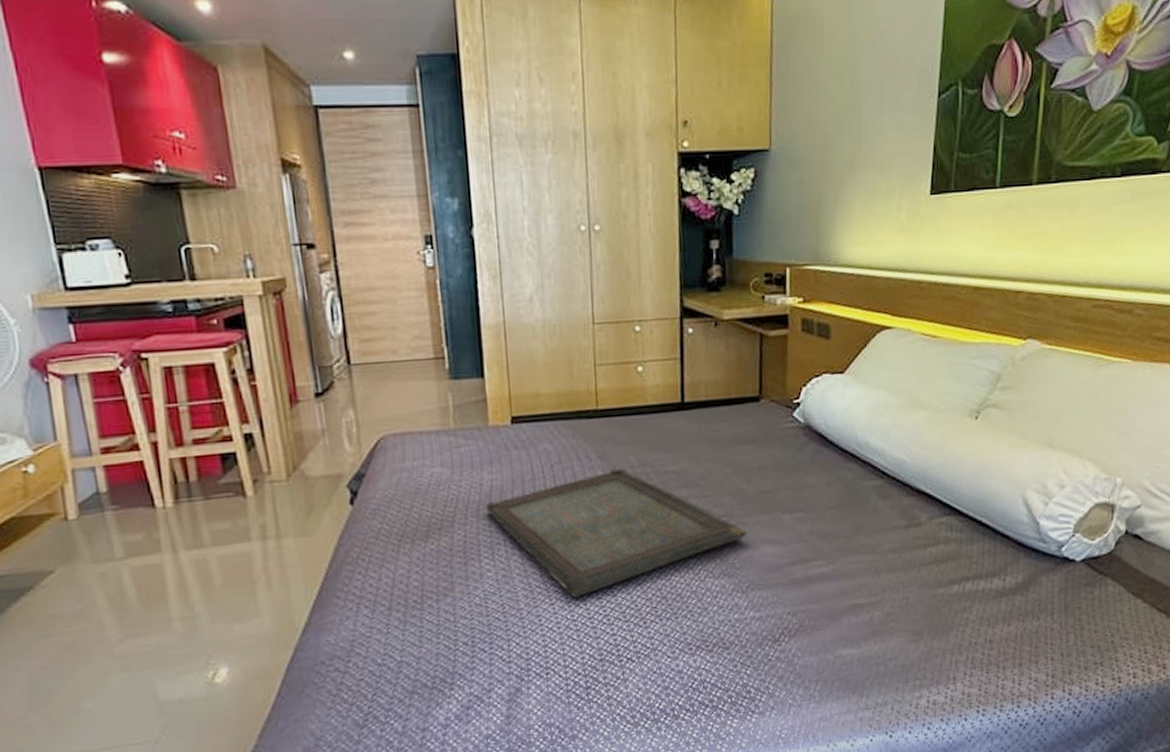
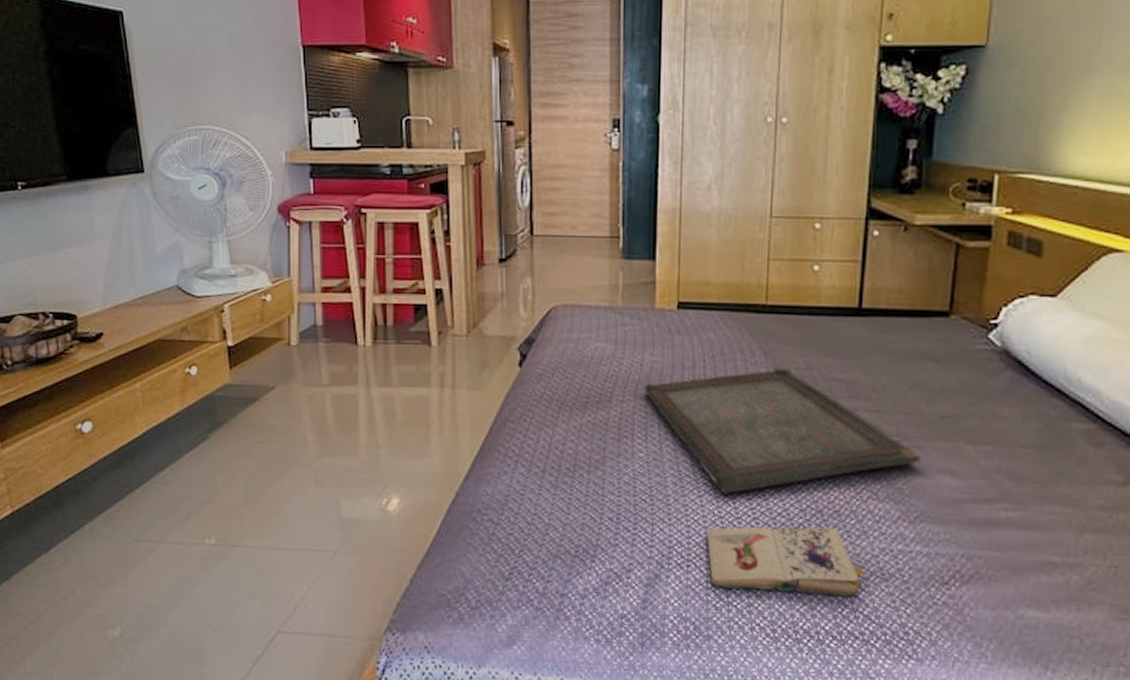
paperback book: none [562,611,711,688] -> present [706,526,868,597]

